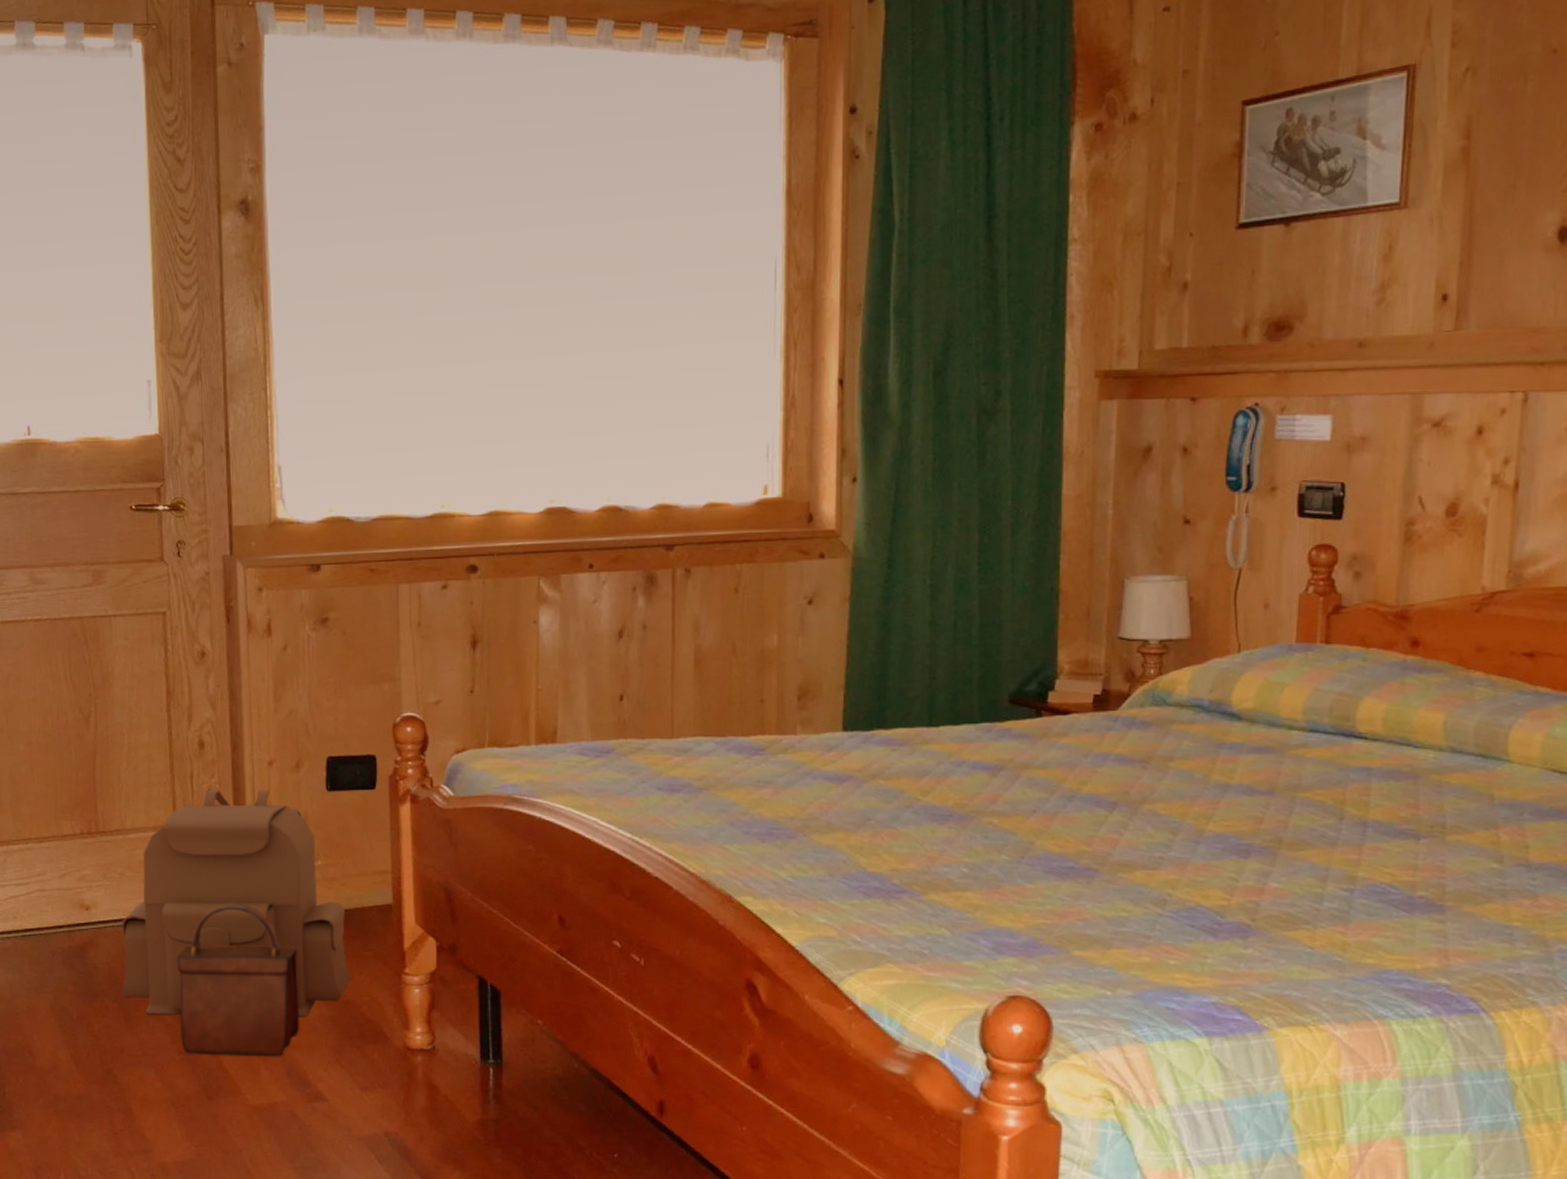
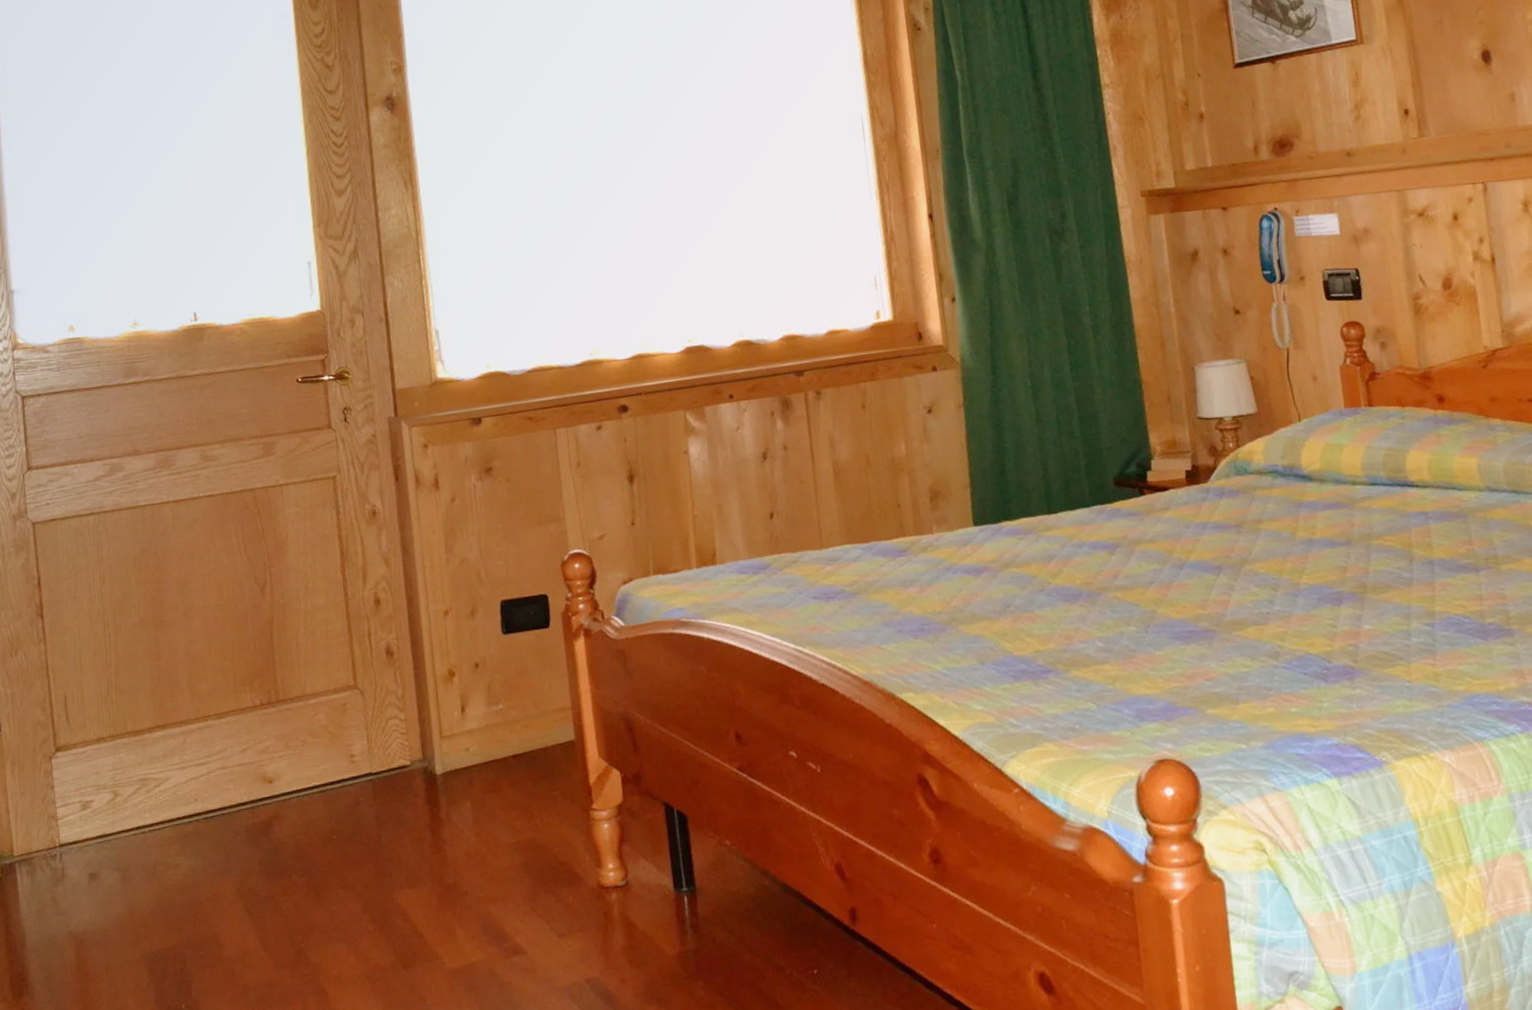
backpack: present [120,789,351,1018] -> none [306,639,541,885]
handbag: present [176,904,300,1056] -> none [363,757,493,923]

